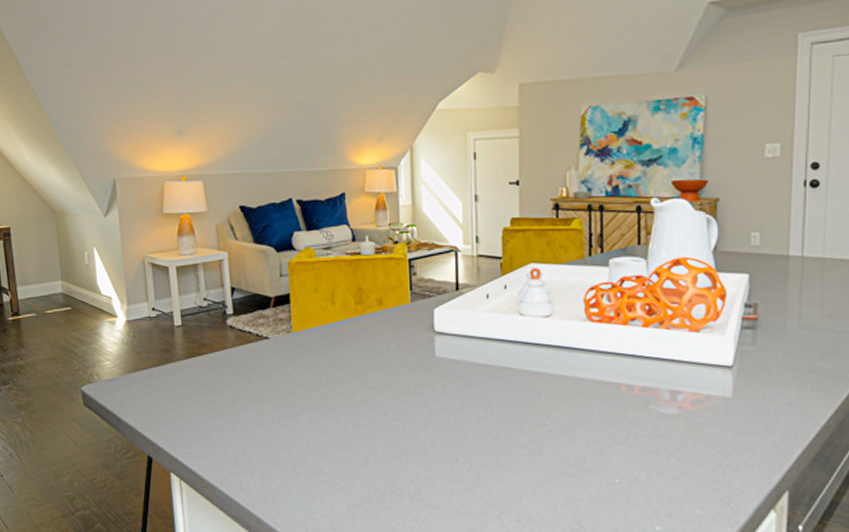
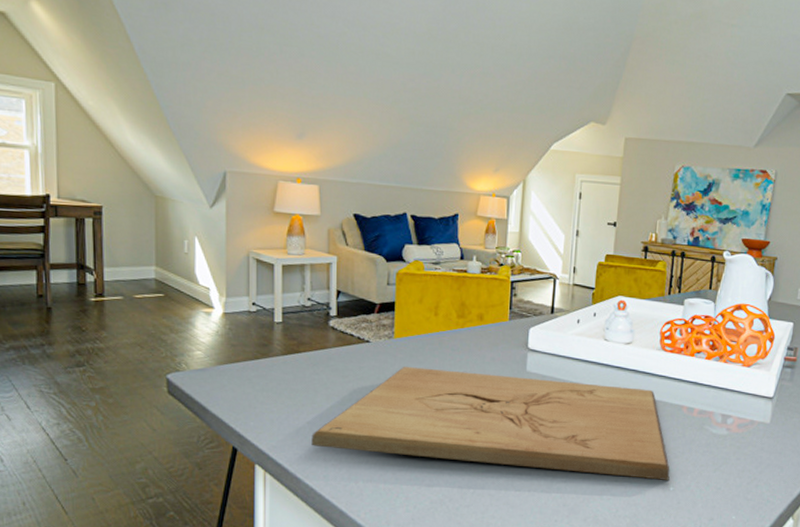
cutting board: none [221,360,614,472] -> present [311,366,670,481]

